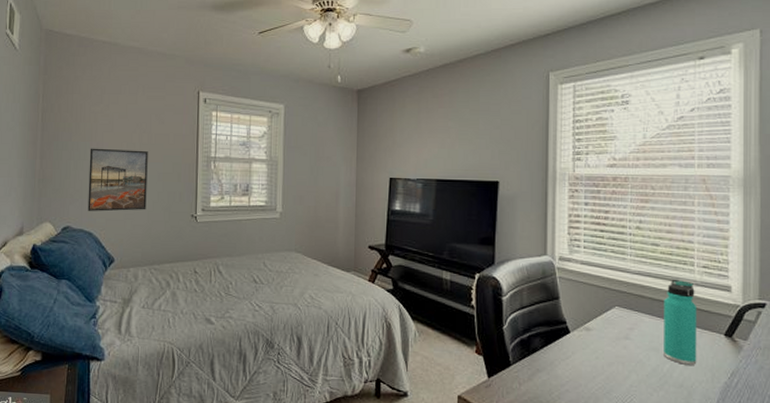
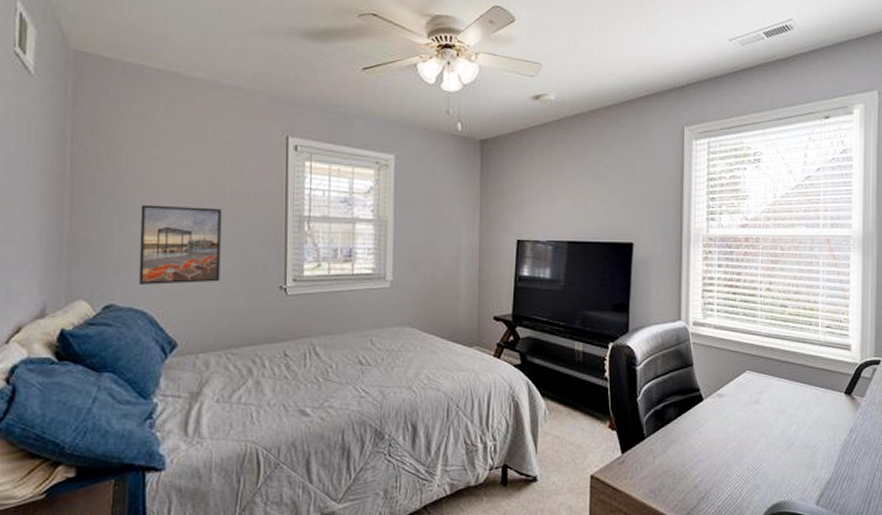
thermos bottle: present [664,279,698,365] -> none [790,340,821,425]

